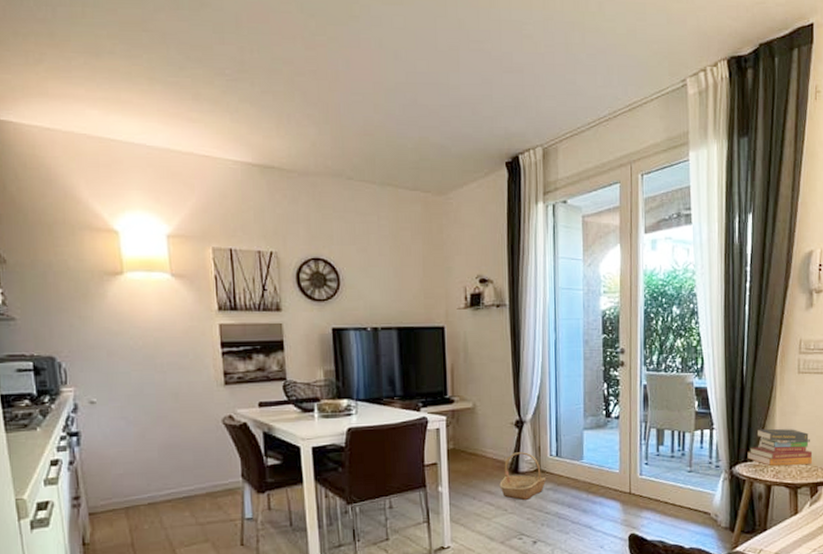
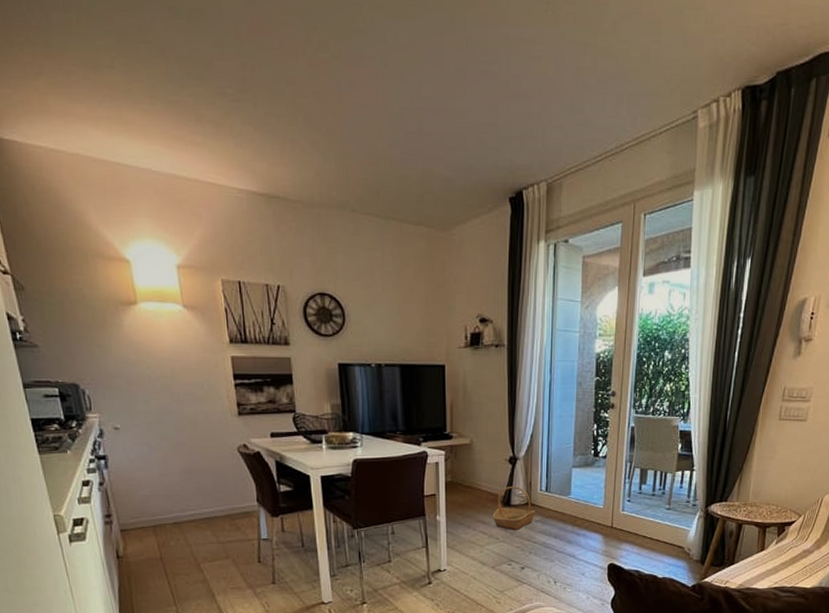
books: present [747,428,813,467] -> none [723,471,784,507]

